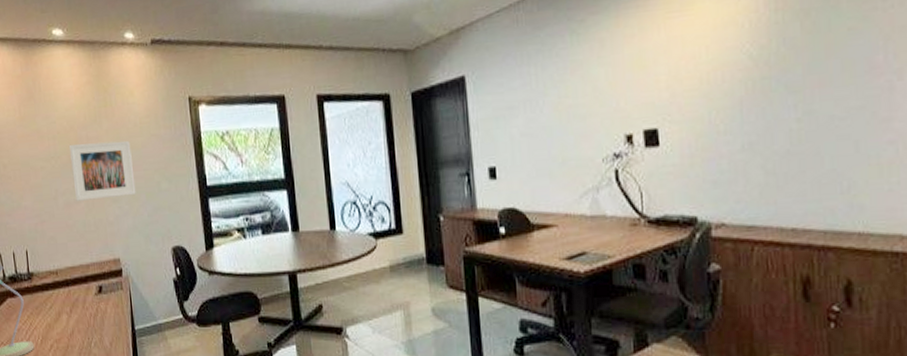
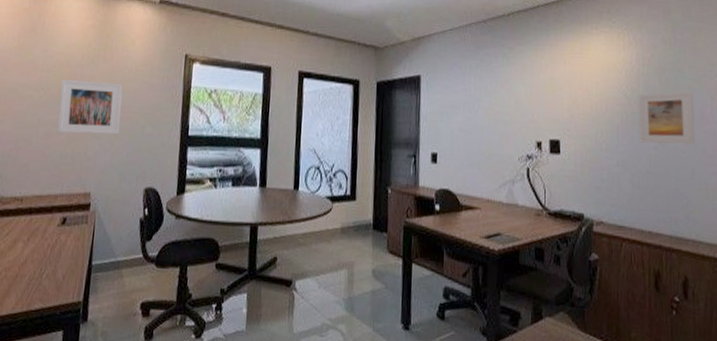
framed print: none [769,35,860,116] -> present [638,91,695,145]

